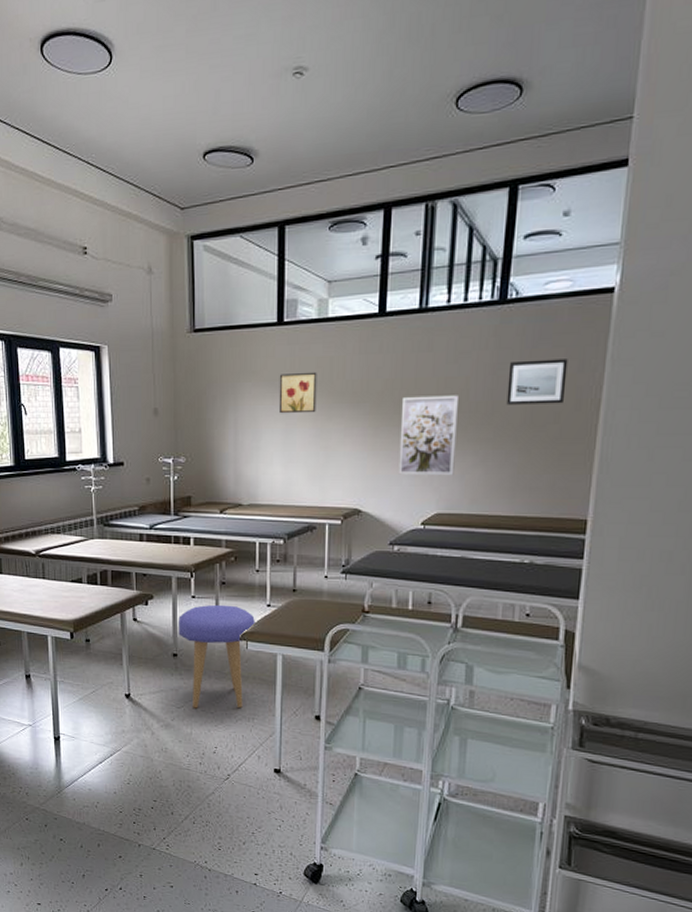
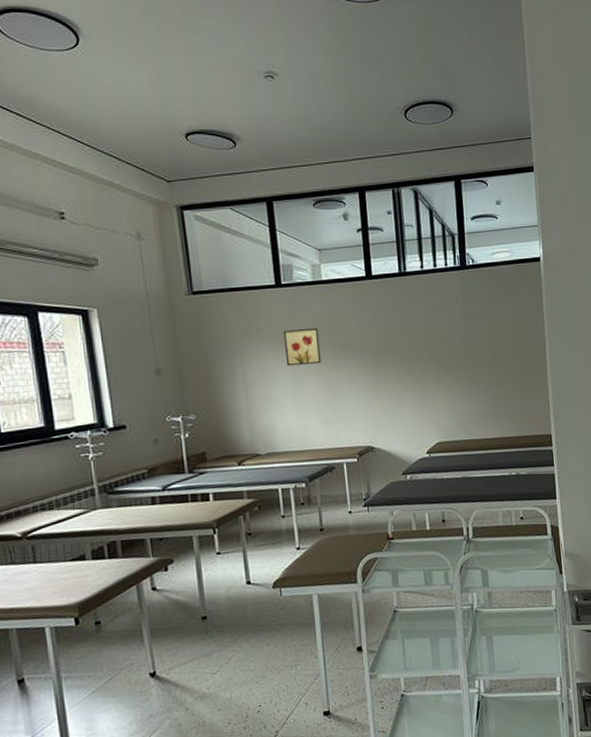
stool: present [178,604,255,709] -> none [204,555,286,670]
wall art: present [398,395,460,476] -> none [396,342,447,412]
wall art: present [506,359,568,405] -> none [475,311,520,348]

